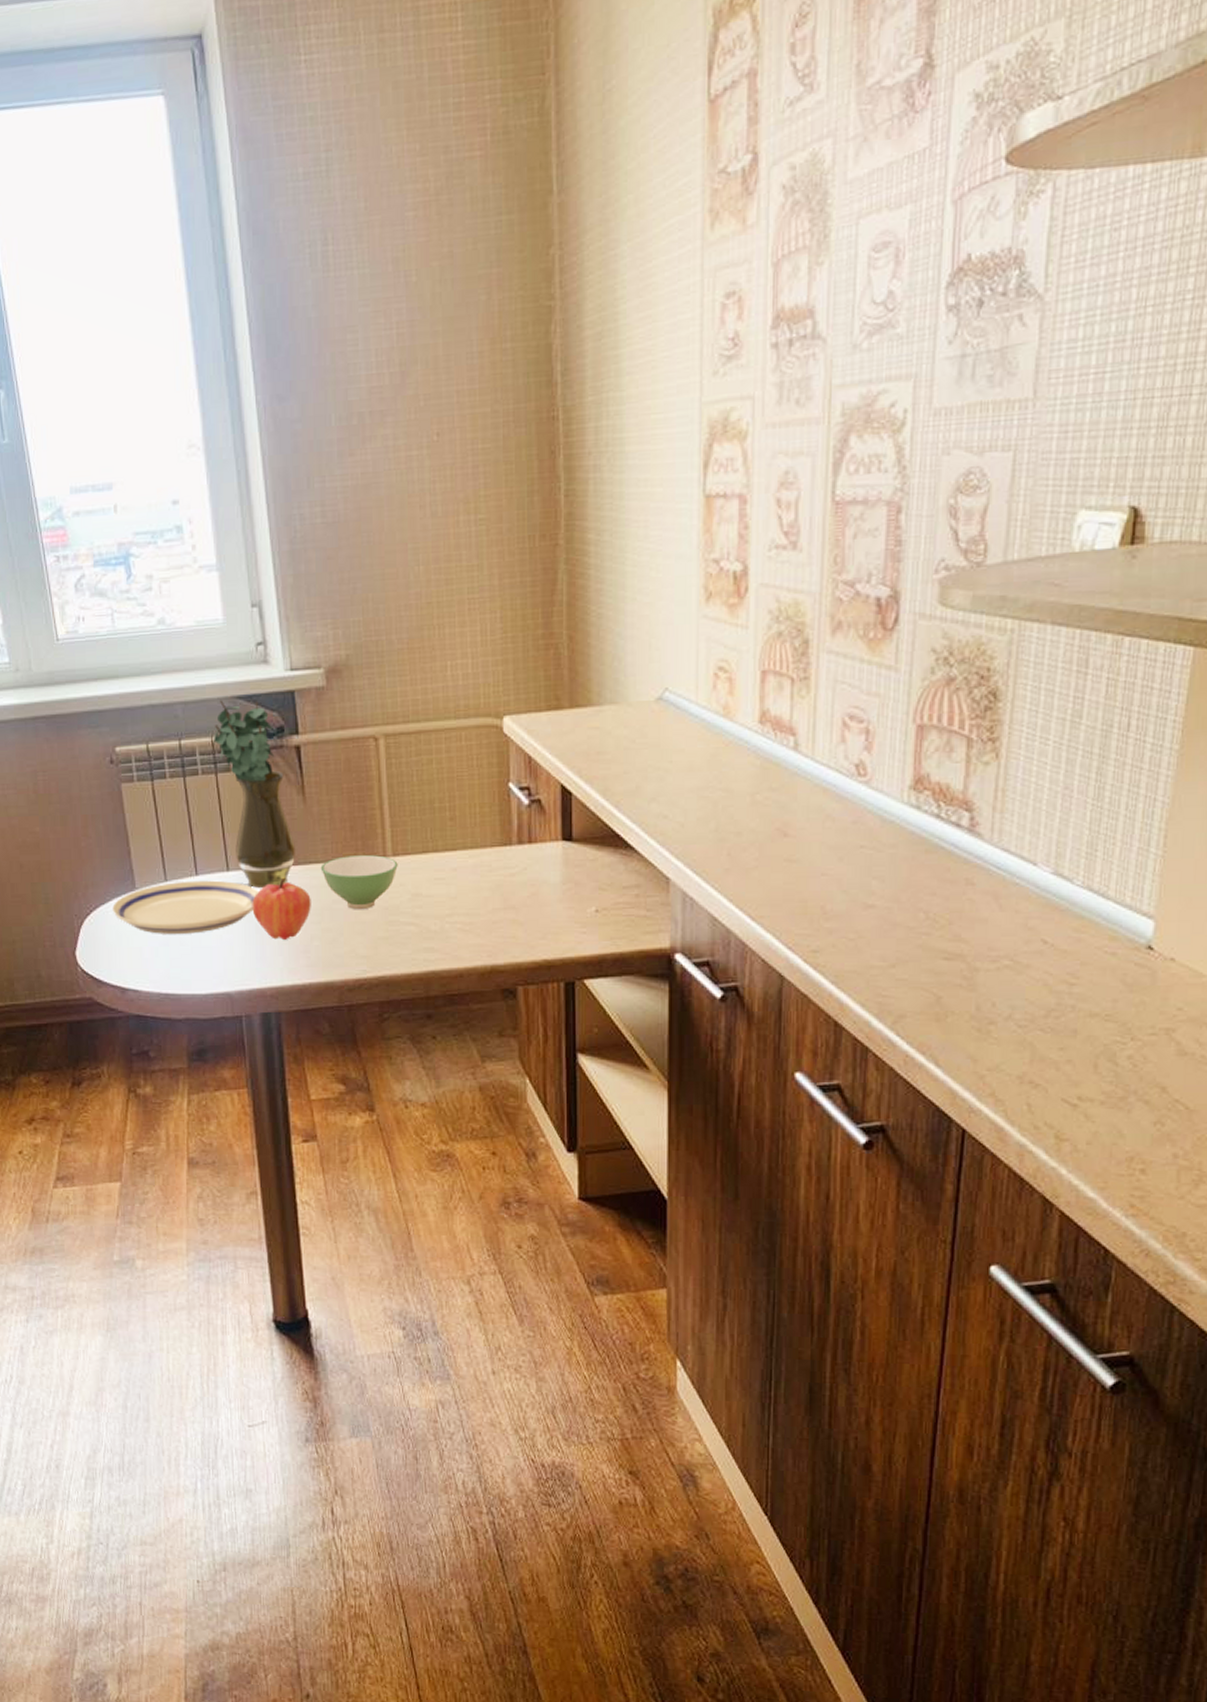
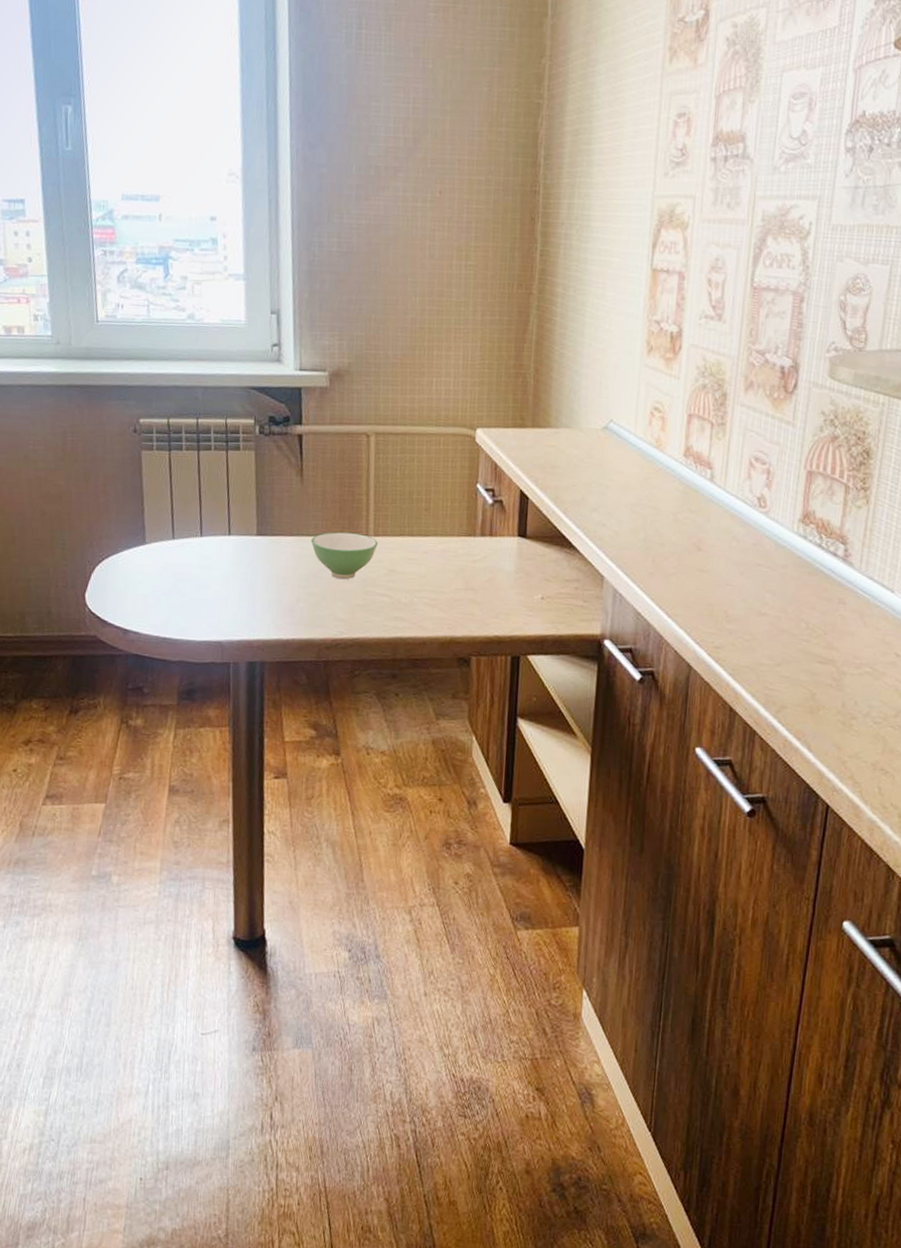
plate: present [112,880,259,934] -> none [123,540,255,587]
vase: present [213,700,295,888] -> none [226,388,290,553]
fruit: present [252,877,311,940] -> none [247,545,300,599]

